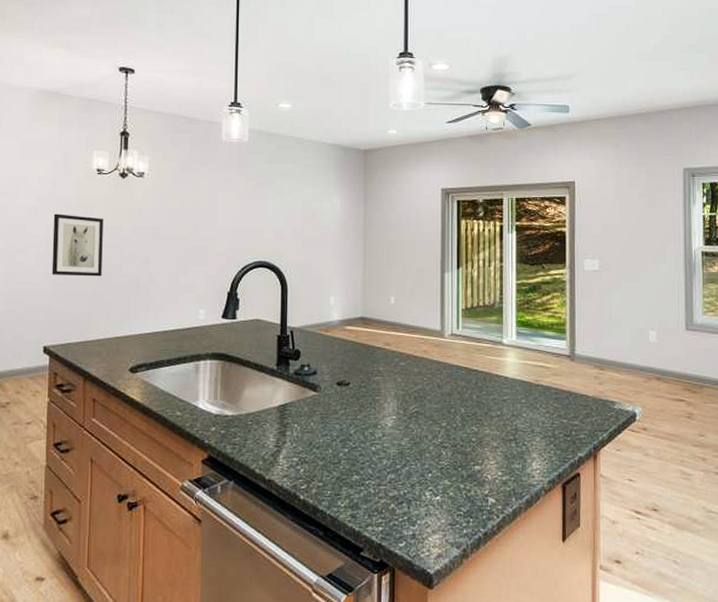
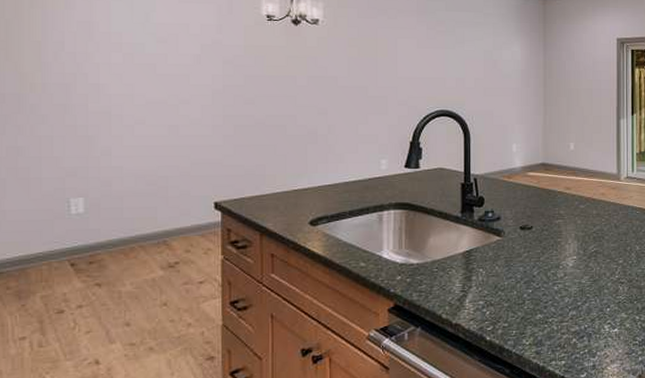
wall art: present [51,213,103,277] -> none [220,62,276,128]

